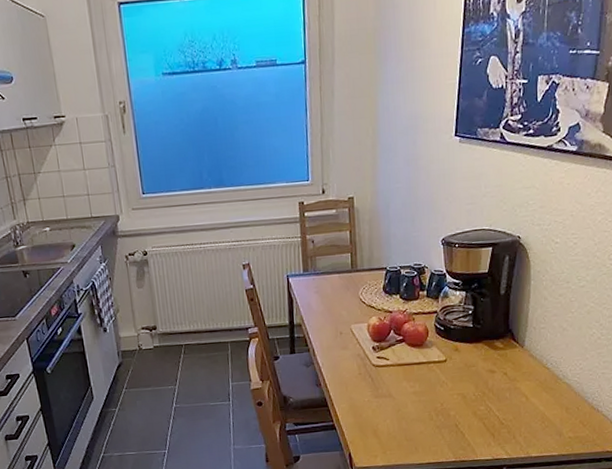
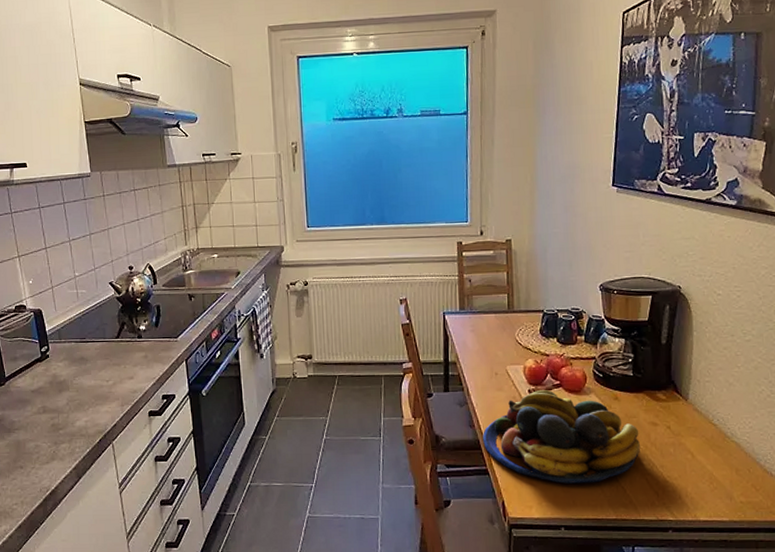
fruit bowl: none [329,346,479,433] -> present [483,390,641,484]

